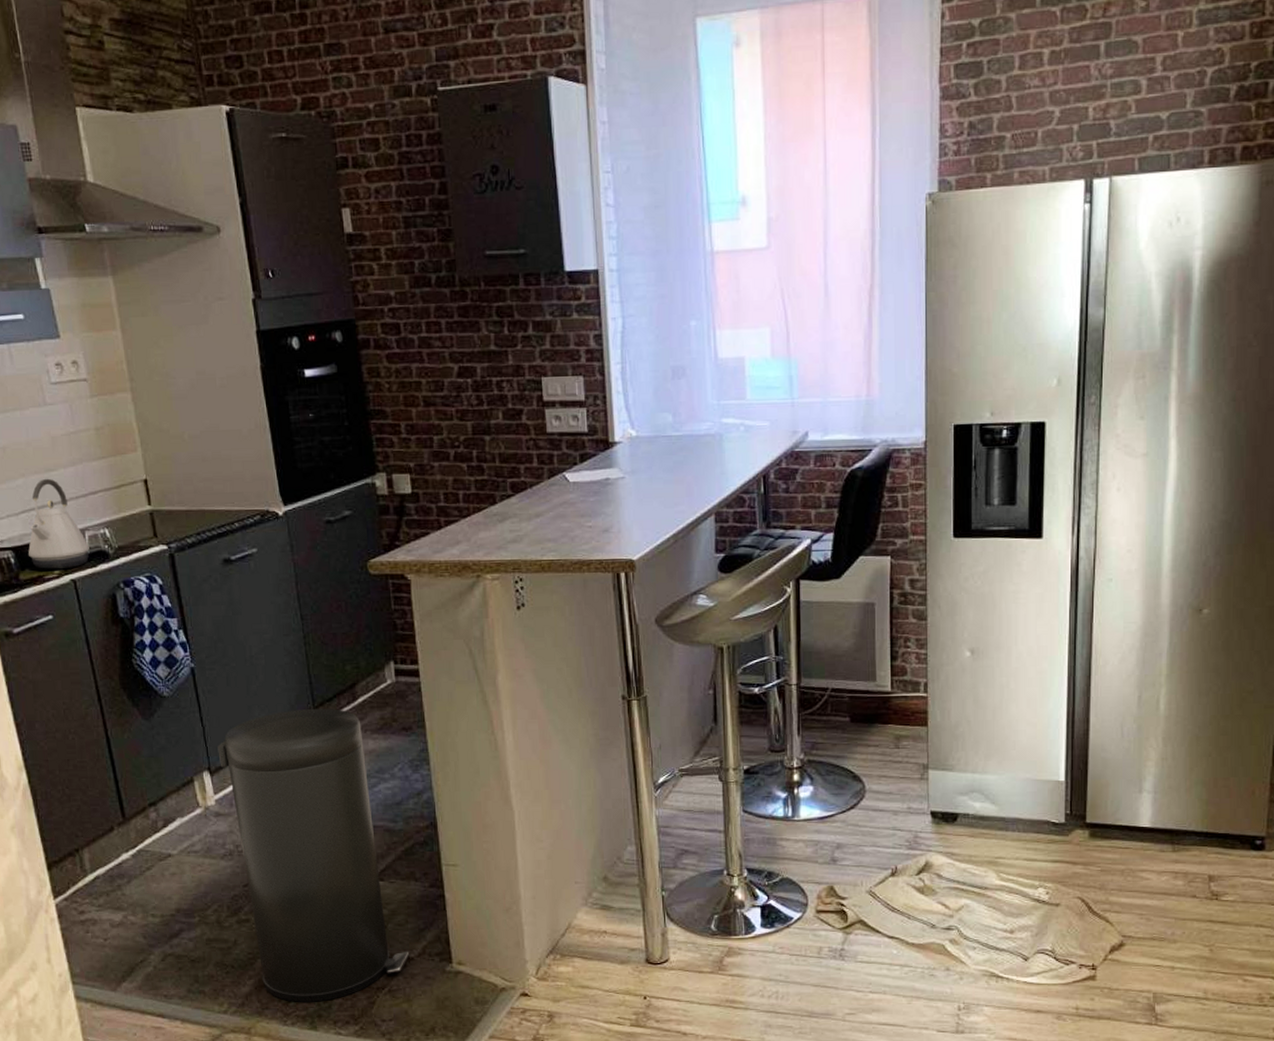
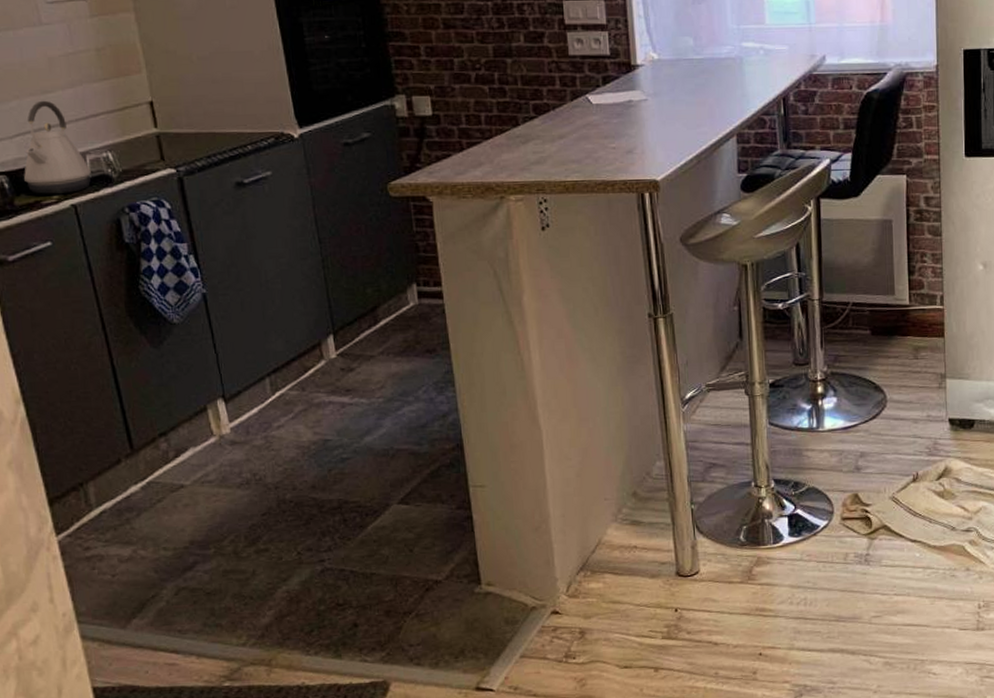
pedal bin: present [217,708,410,1002] -> none [232,332,437,631]

